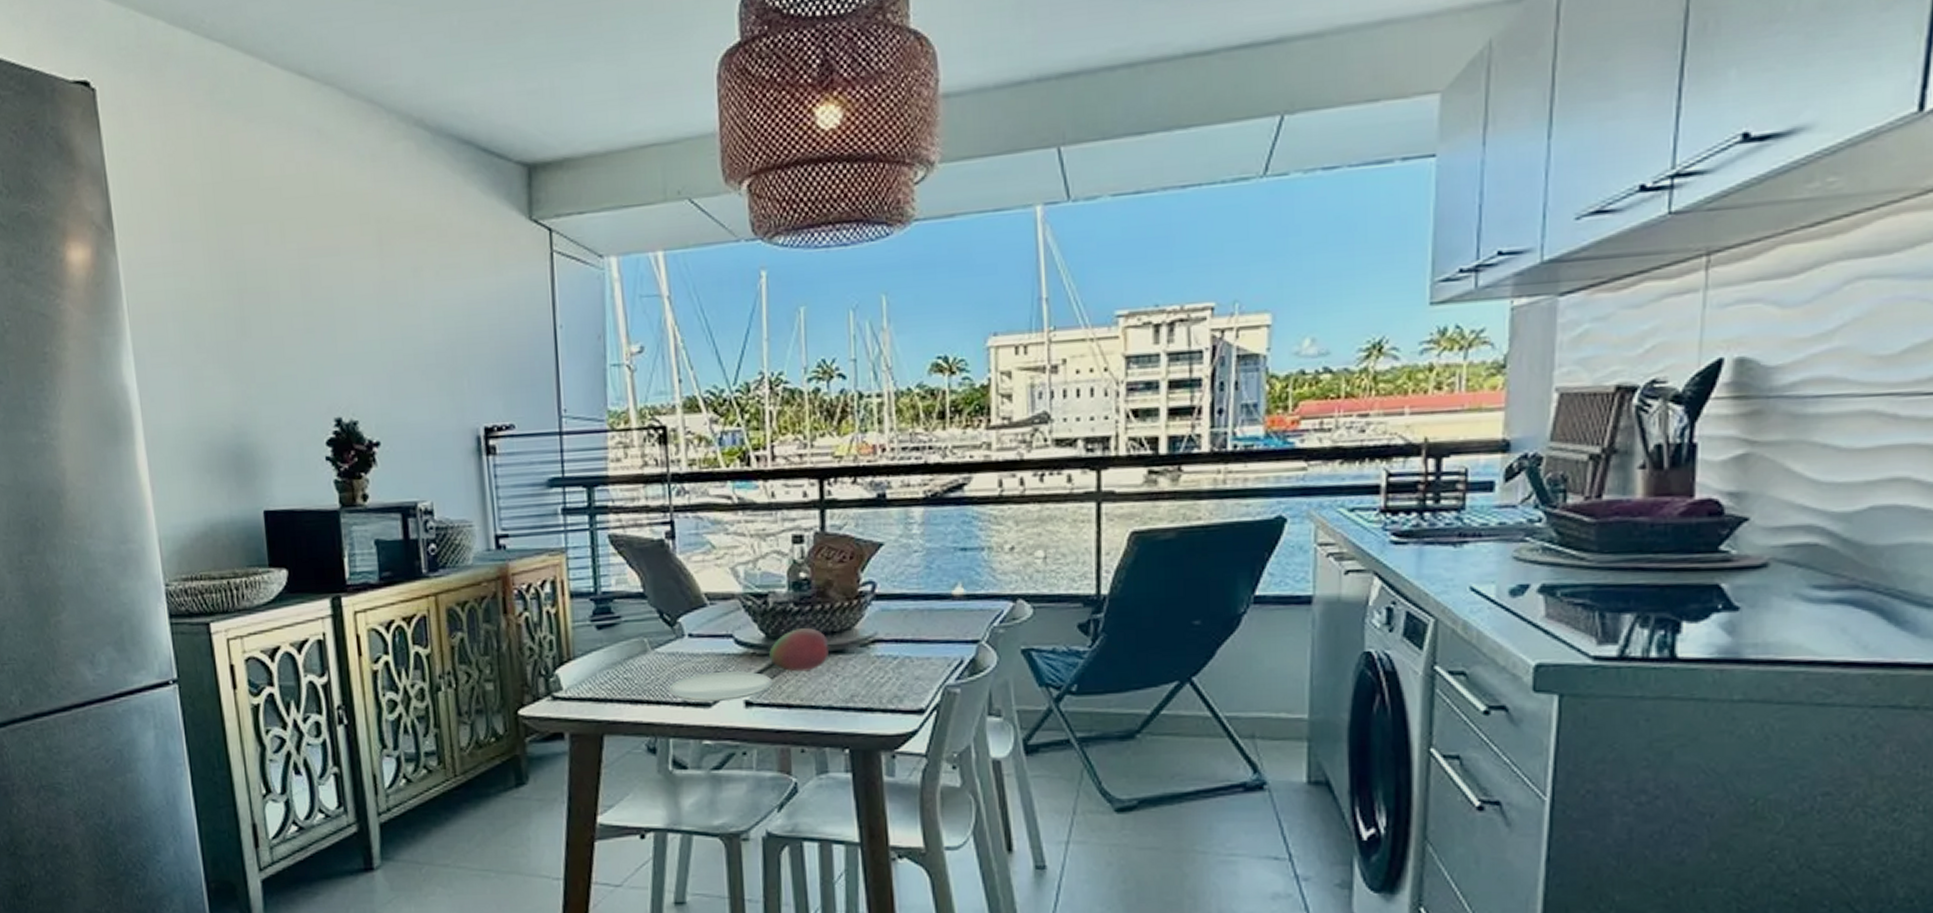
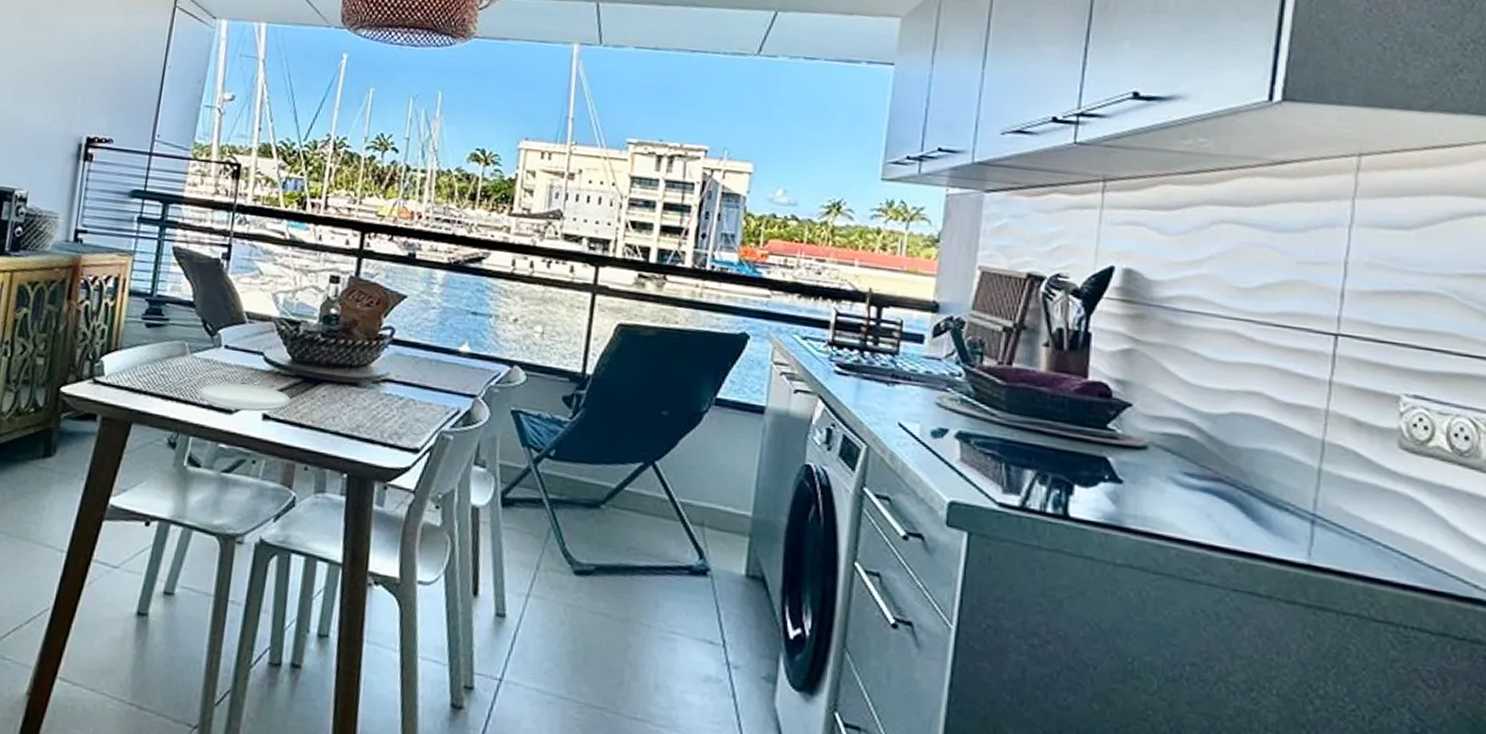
fruit: present [769,628,831,672] -> none [292,357,347,397]

